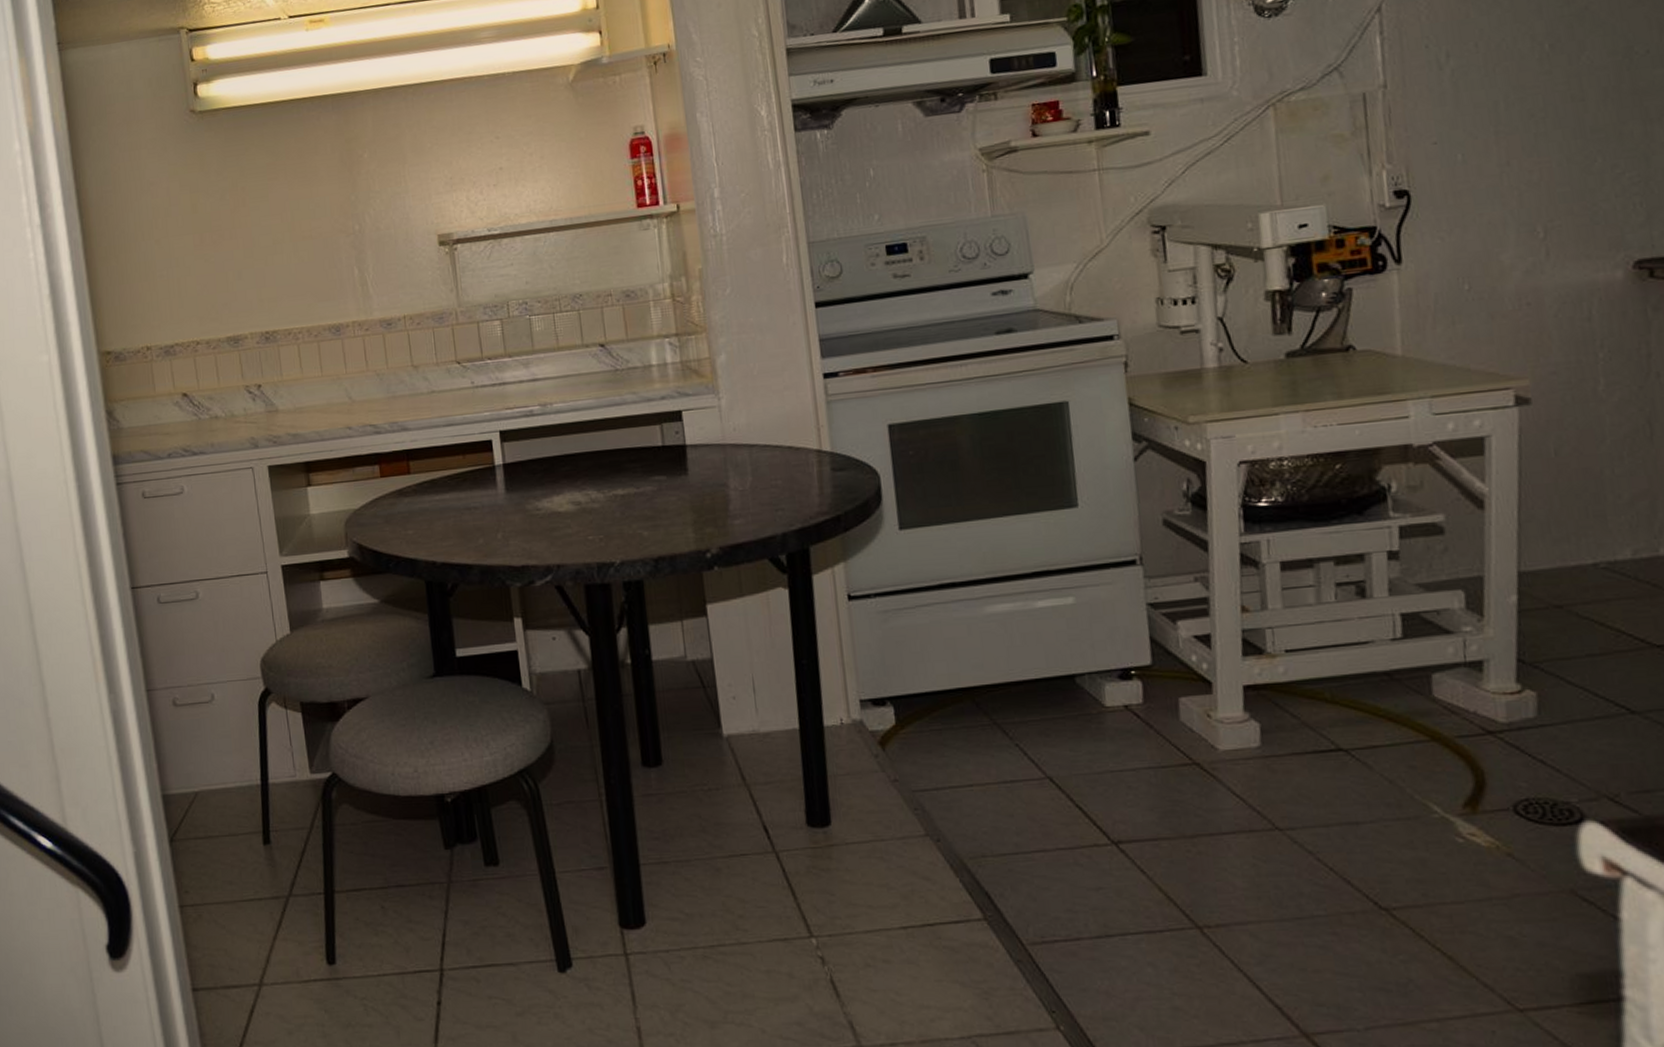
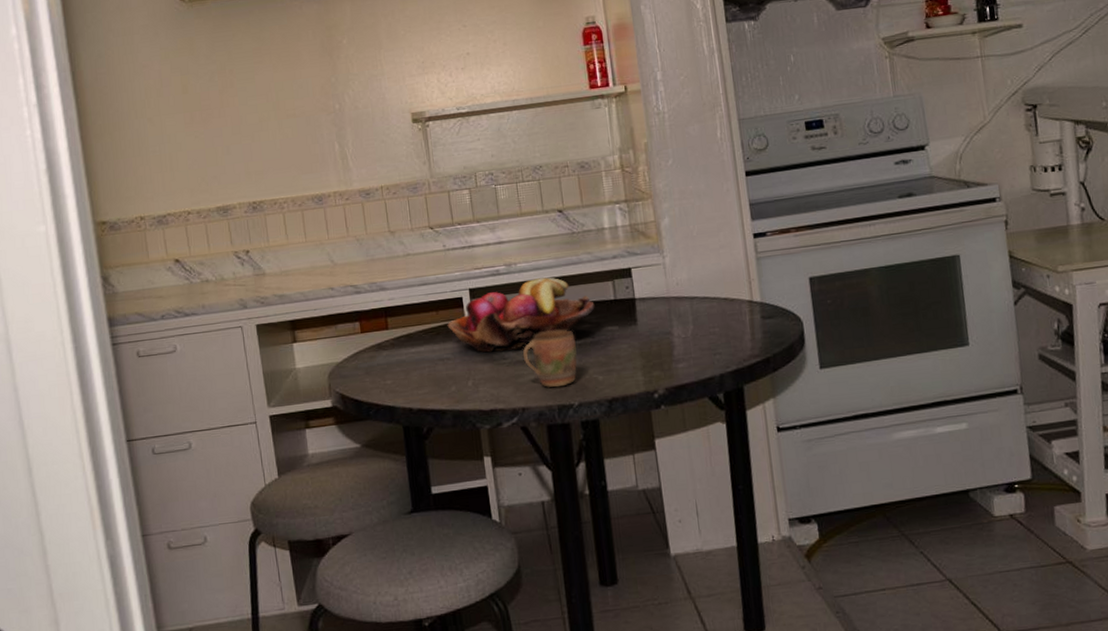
fruit basket: none [475,419,640,502] -> present [447,277,595,352]
mug: none [558,478,620,543] -> present [522,329,577,388]

